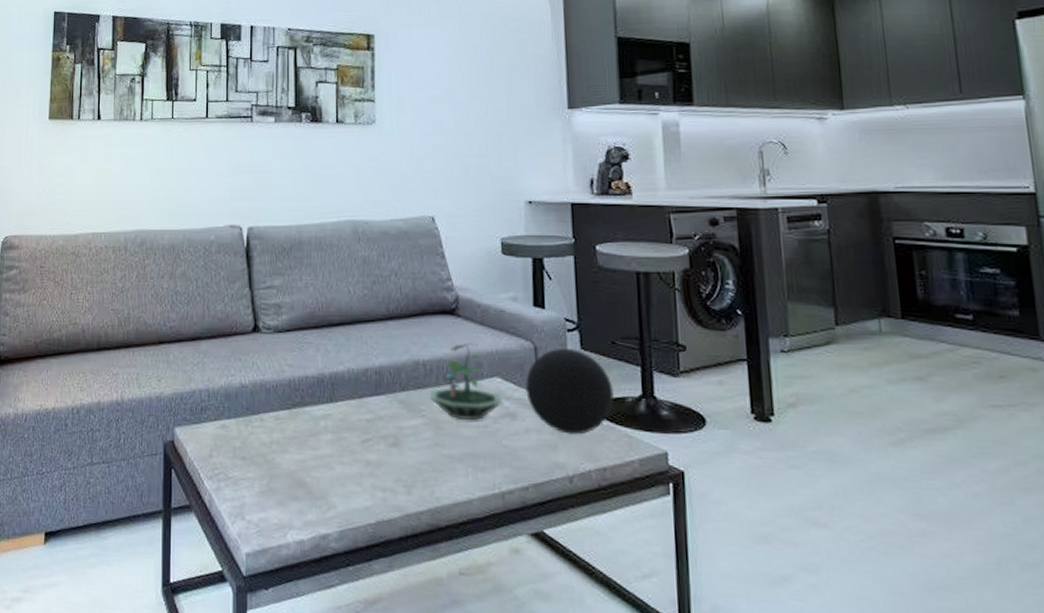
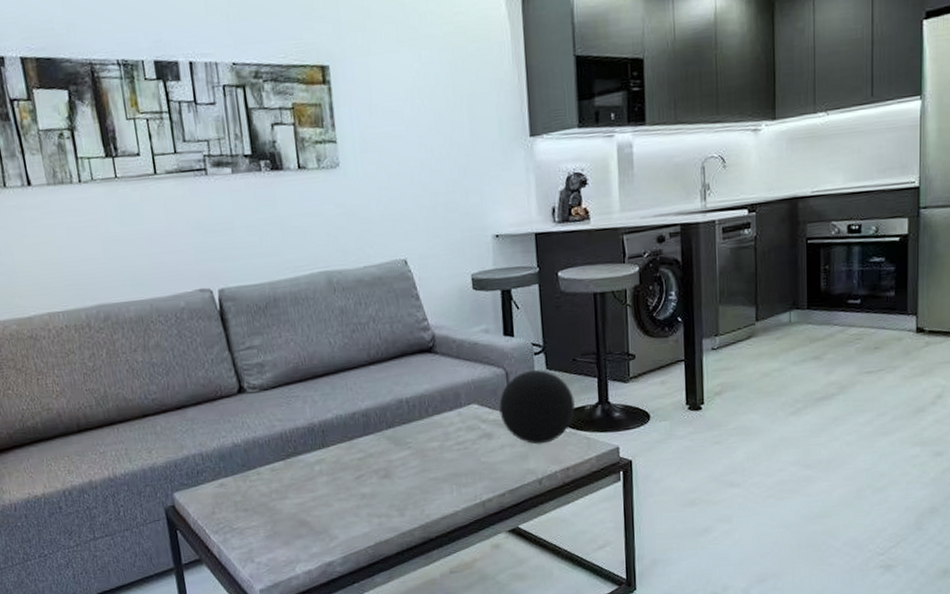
terrarium: present [429,342,502,420] -> none [414,376,479,446]

